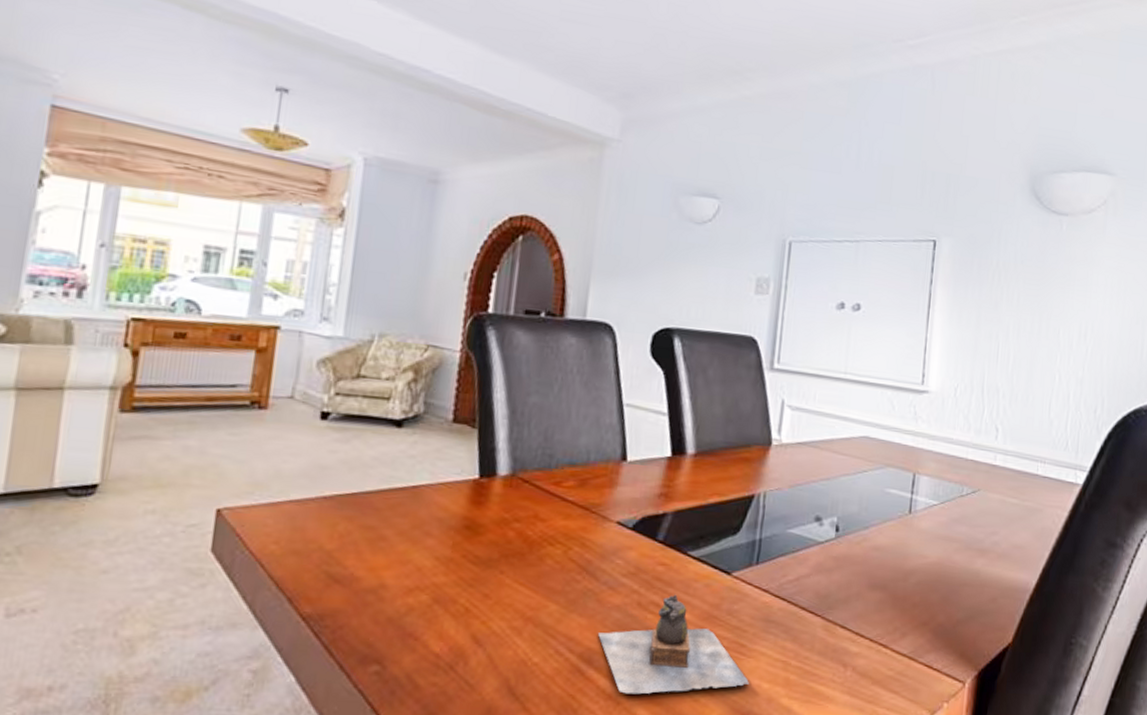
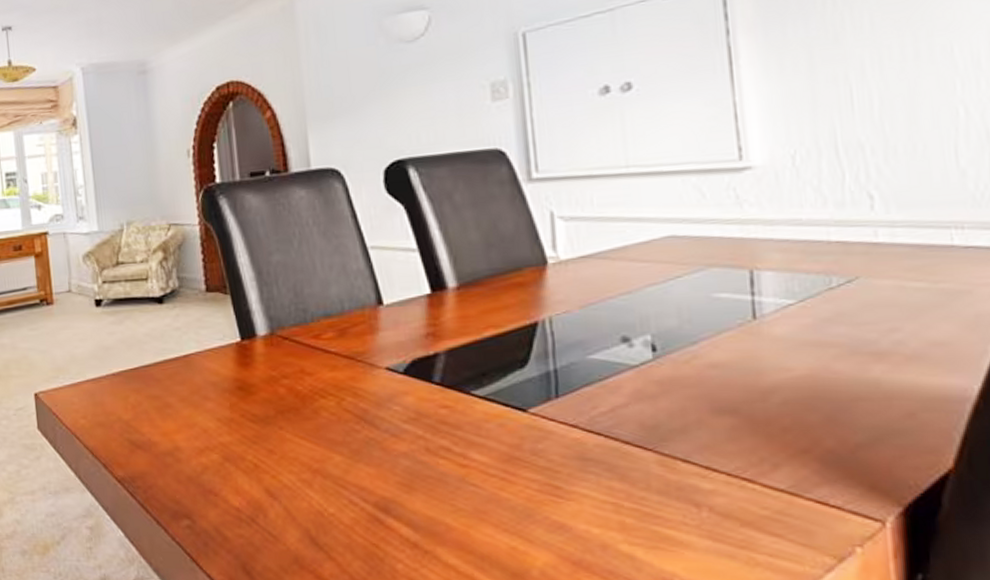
teapot: present [598,594,749,695] -> none [390,437,574,543]

